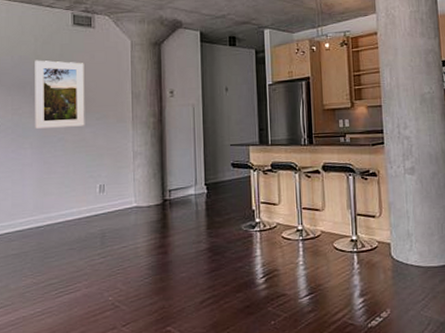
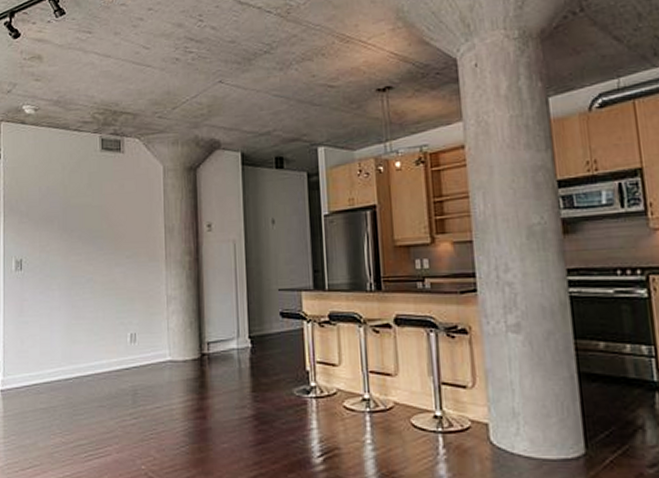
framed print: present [35,60,85,129] -> none [62,190,115,268]

